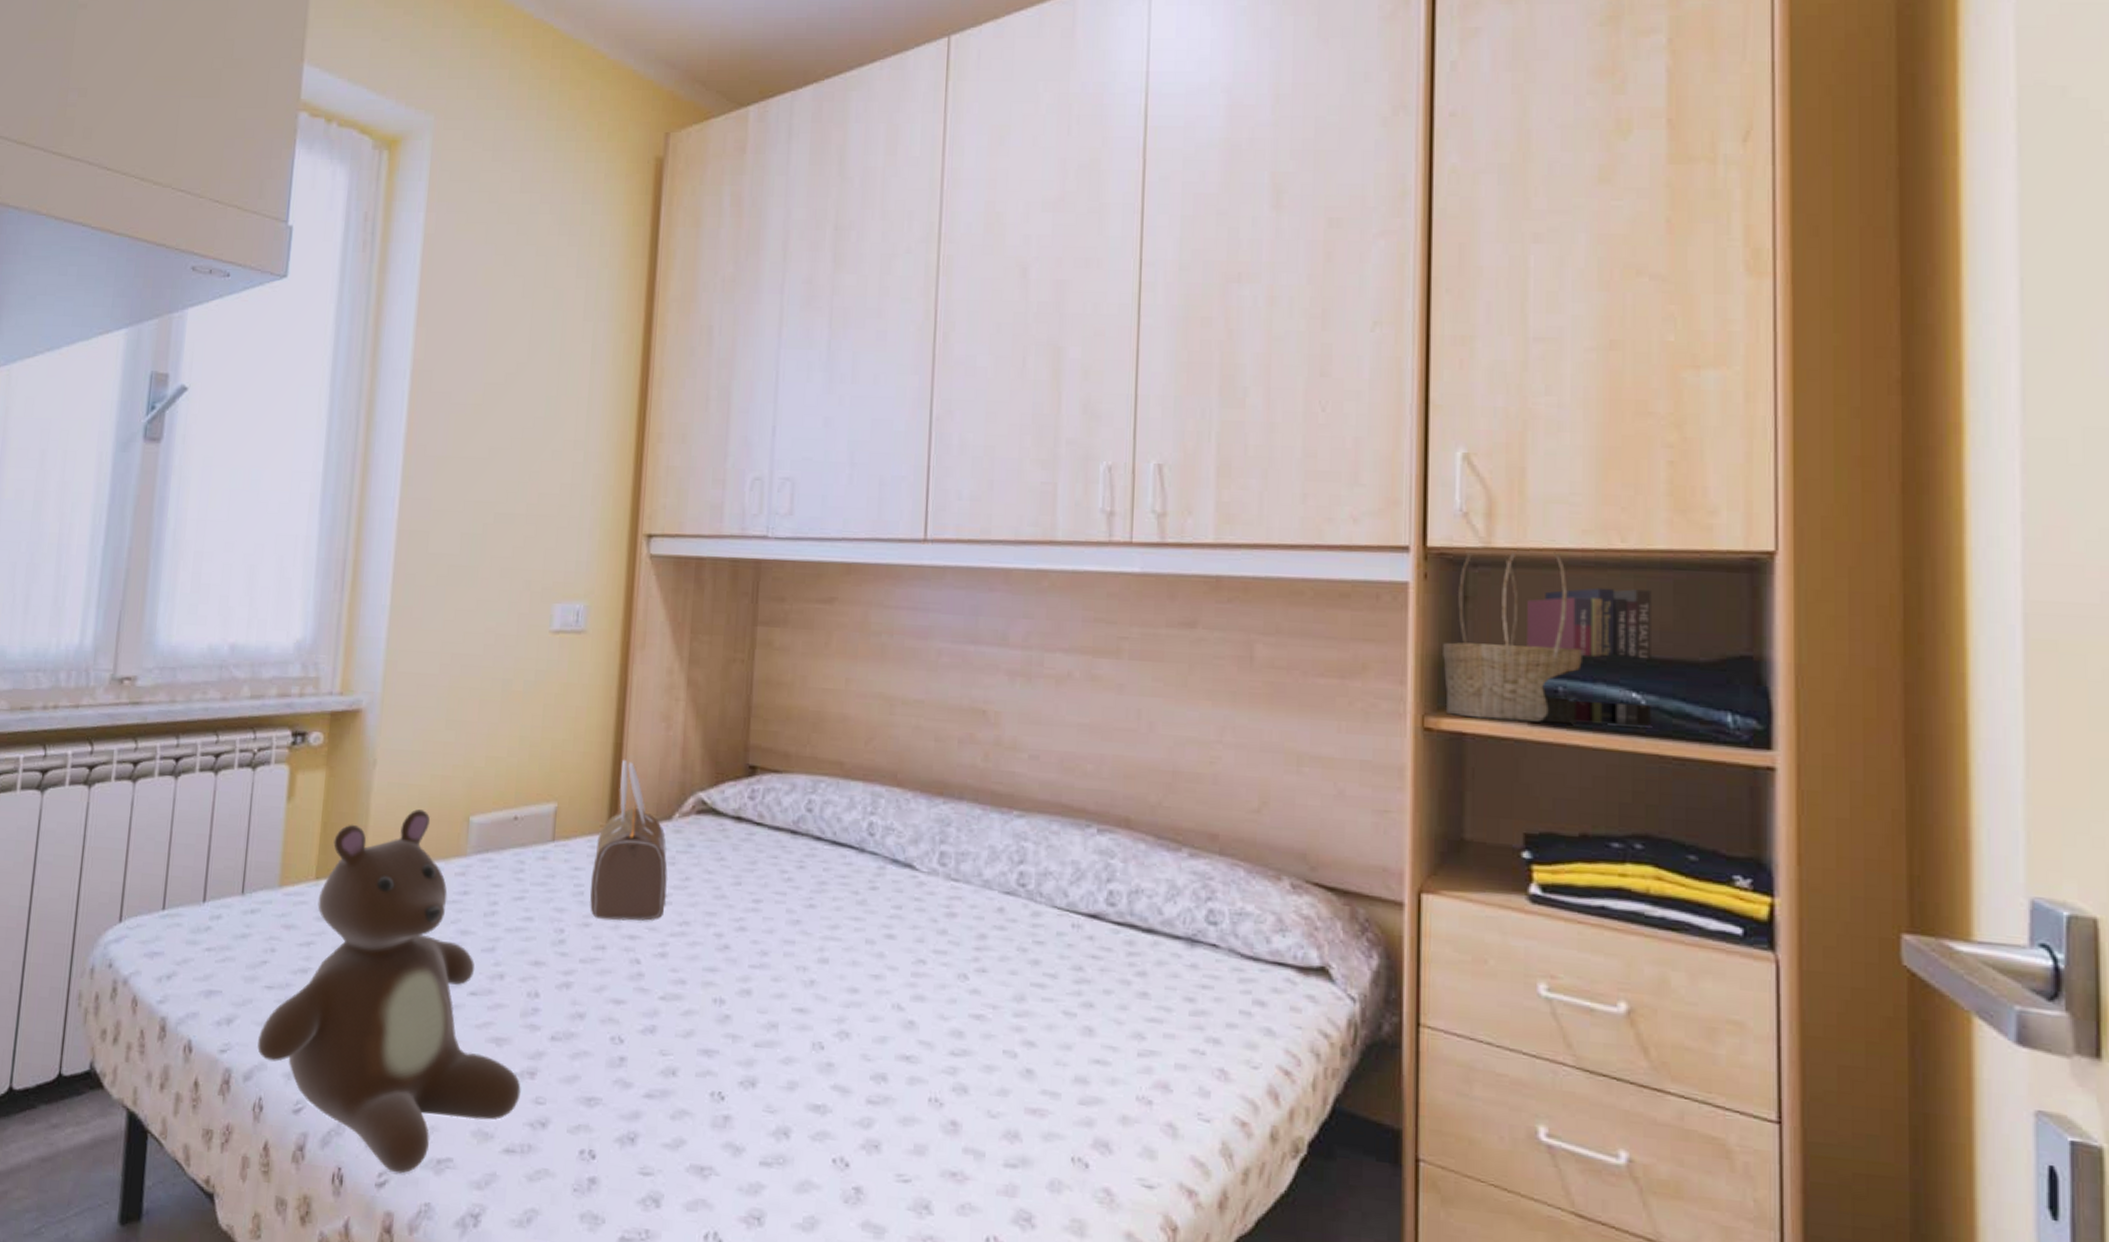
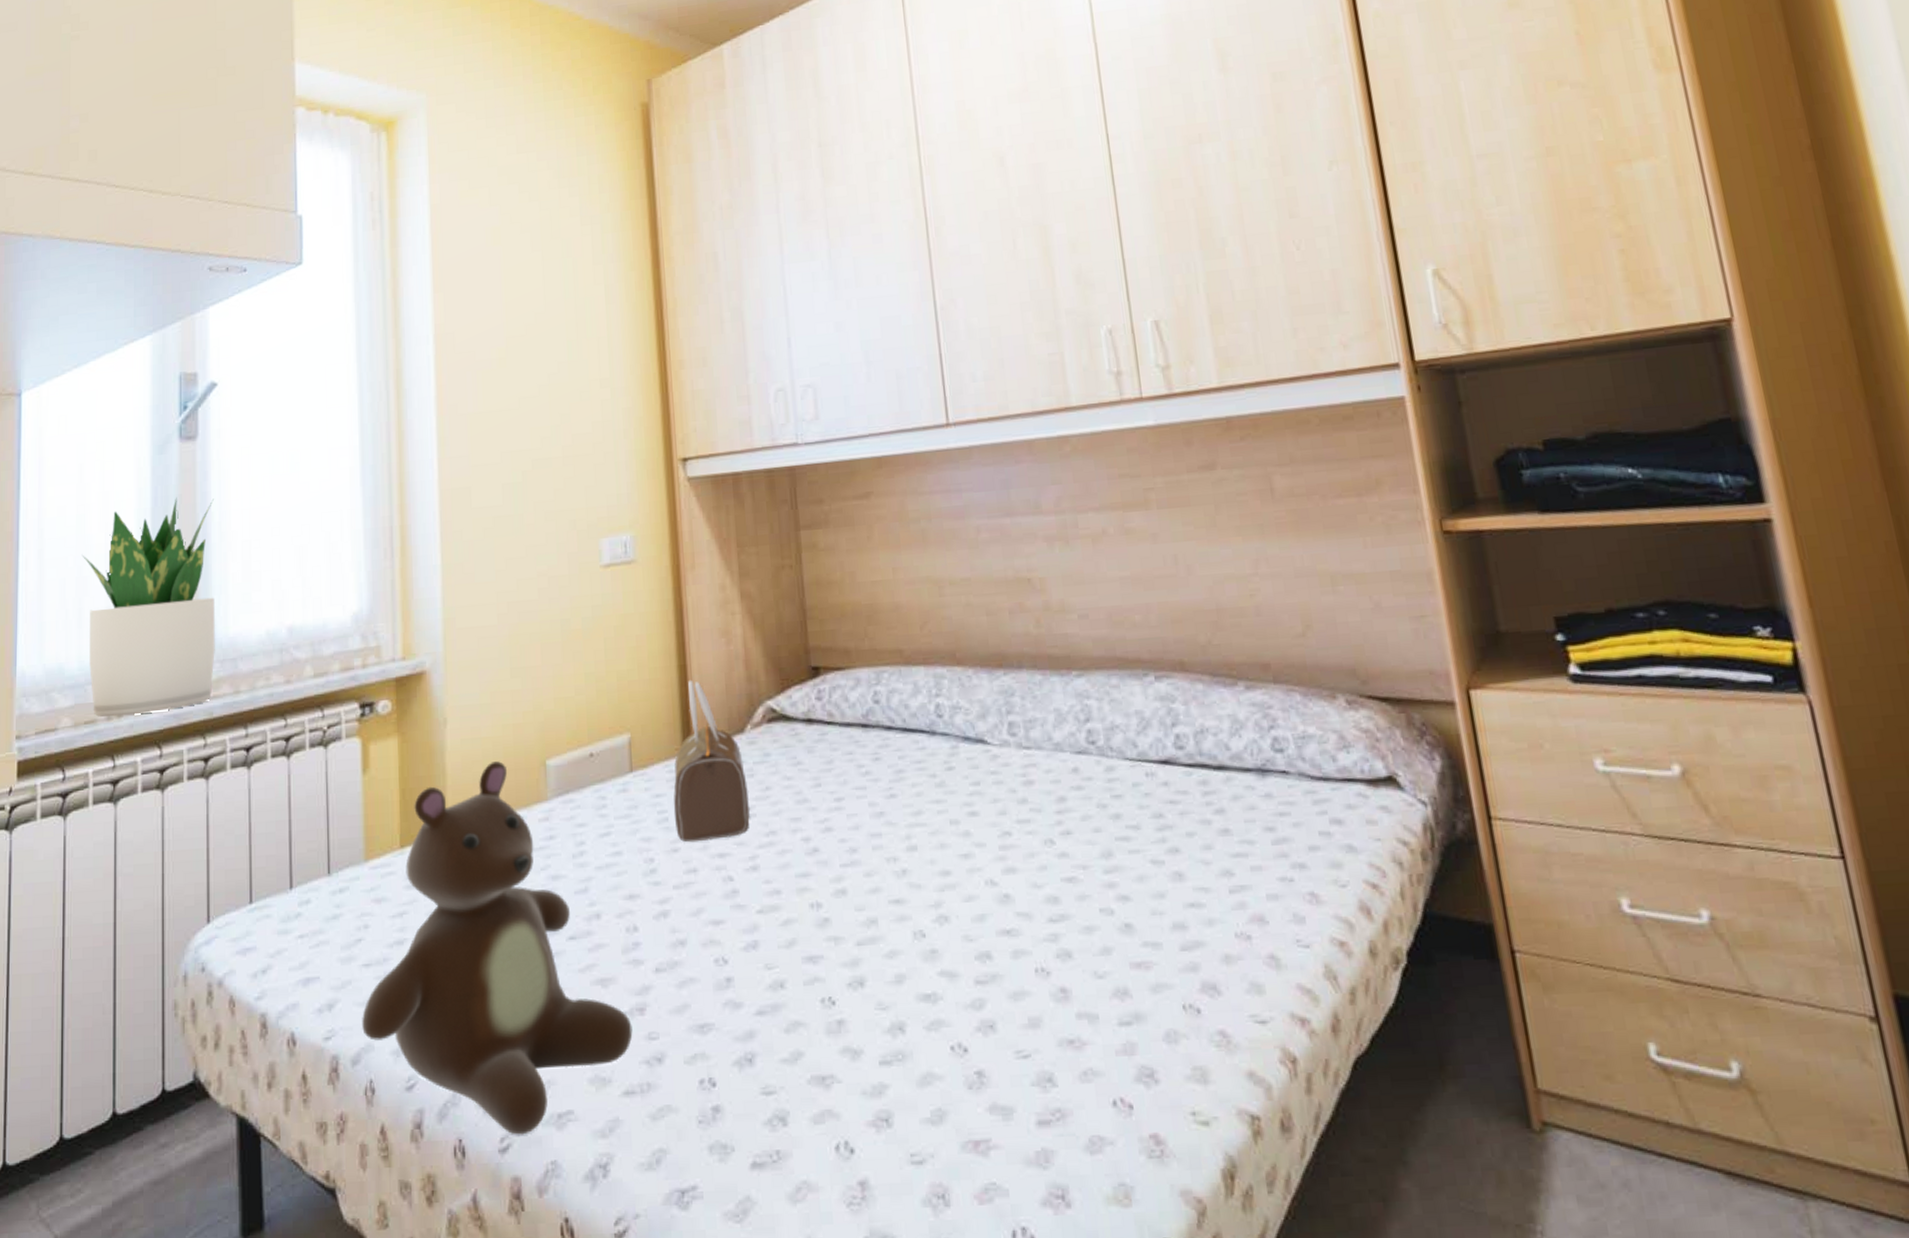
planter: none [30,497,171,709] -> present [82,497,215,718]
basket: present [1443,550,1582,724] -> none [1446,348,1582,515]
books: present [1527,587,1652,726] -> none [1516,371,1651,504]

